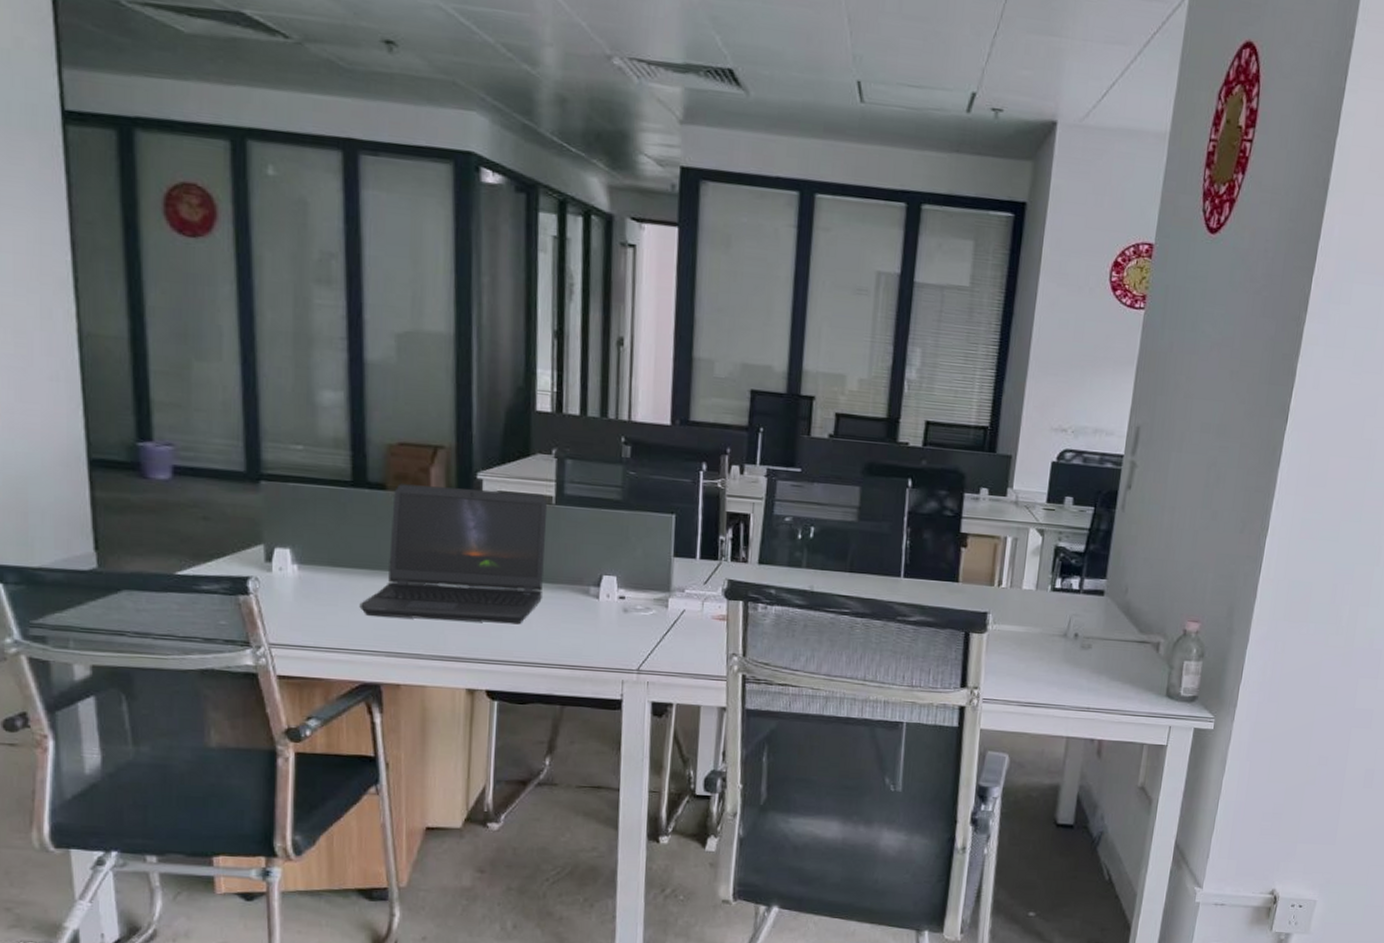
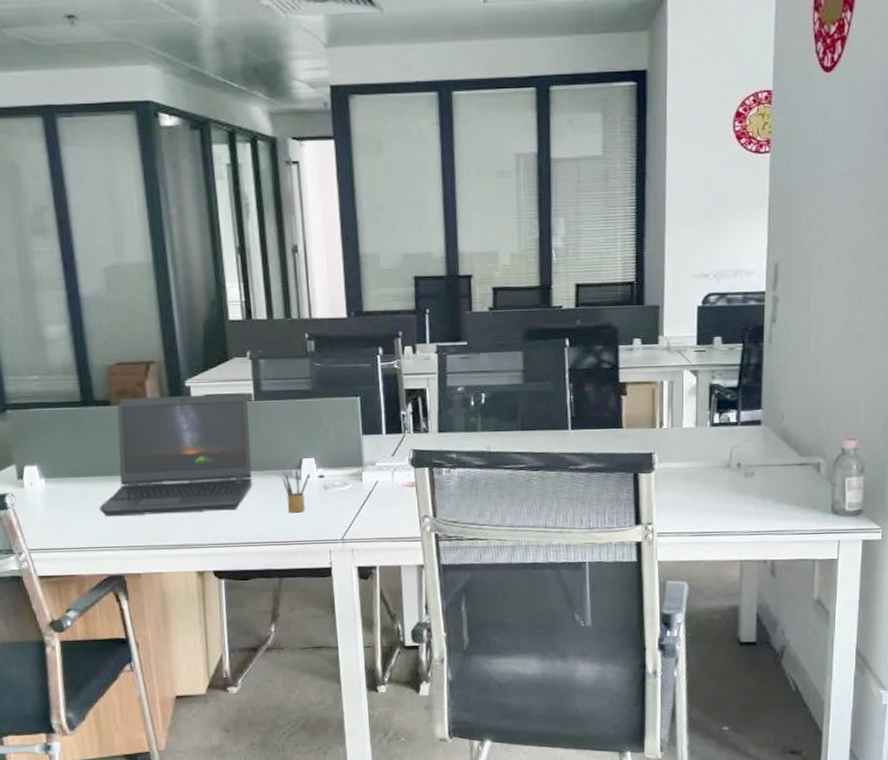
pencil box: none [577,586,610,635] -> present [282,469,310,513]

